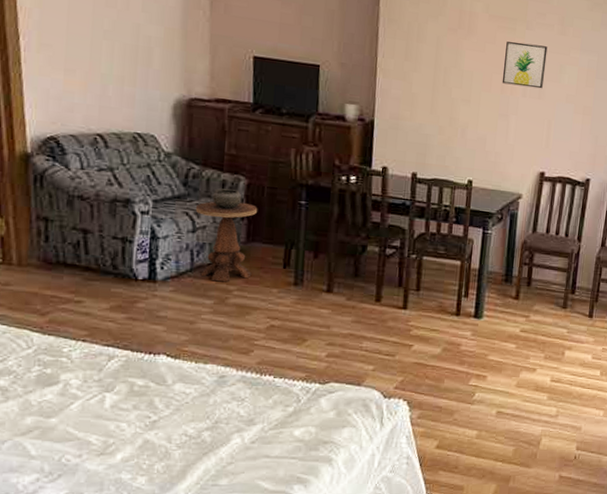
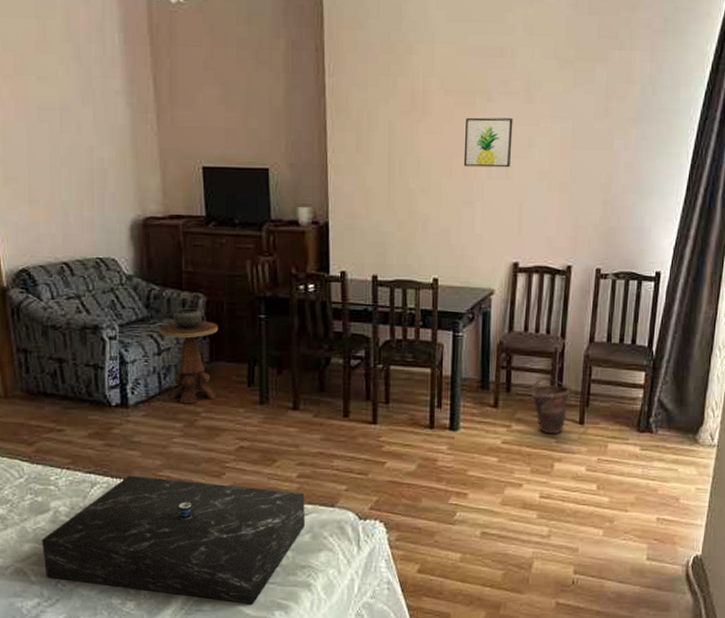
tray: none [47,349,333,479] -> present [42,475,305,604]
bucket: none [548,274,584,326] -> present [531,376,572,434]

